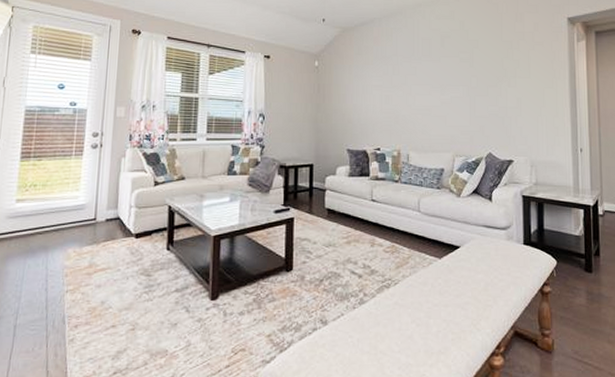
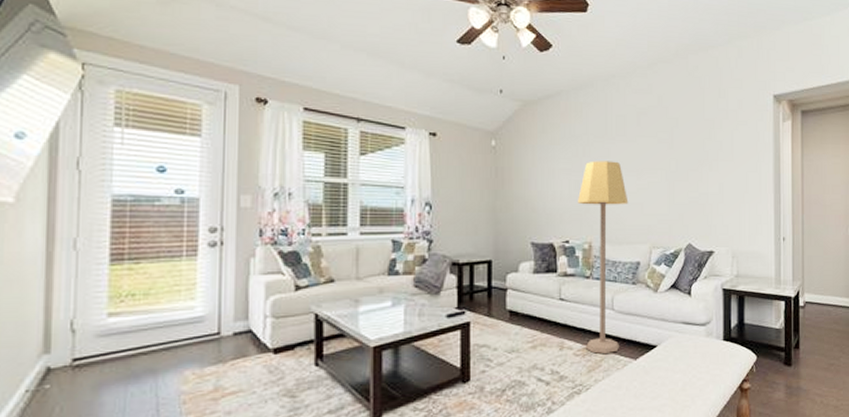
lamp: none [387,78,433,253] -> present [577,161,629,355]

